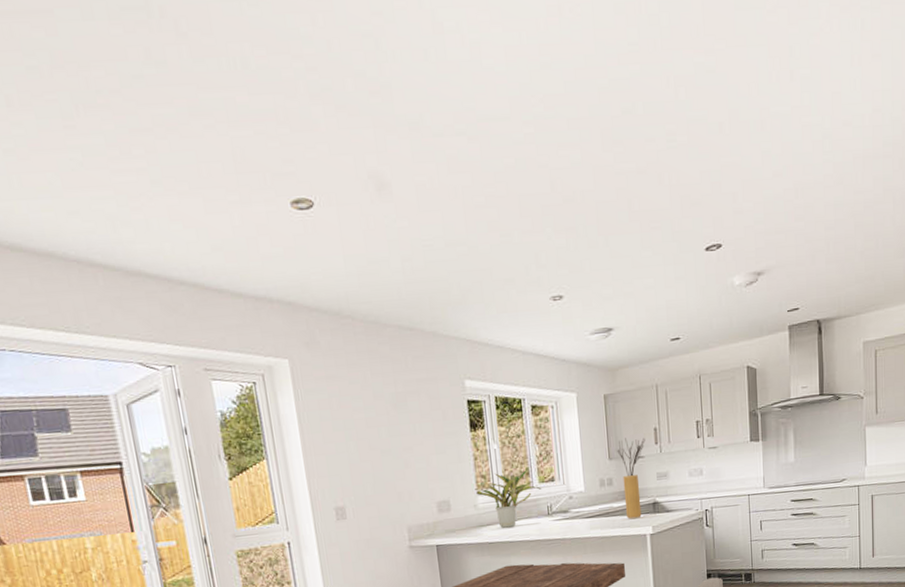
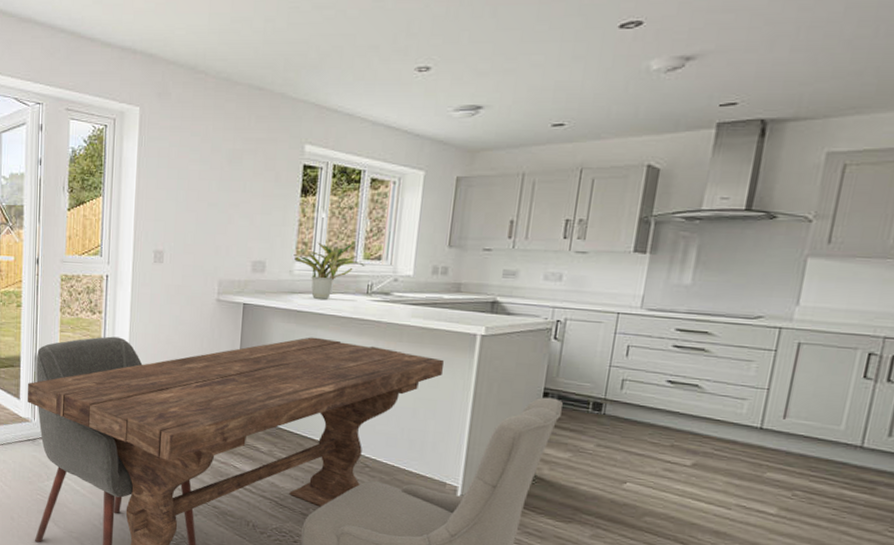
vase: present [617,437,645,519] -> none [456,226,497,316]

